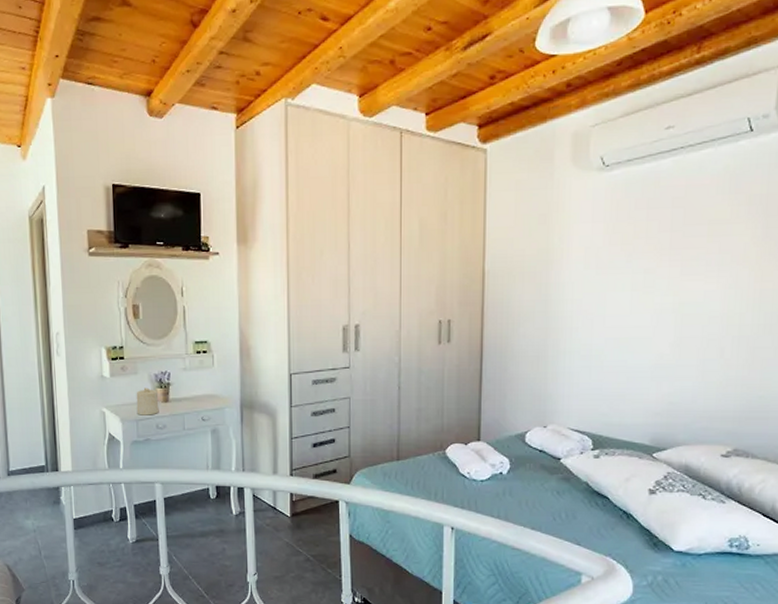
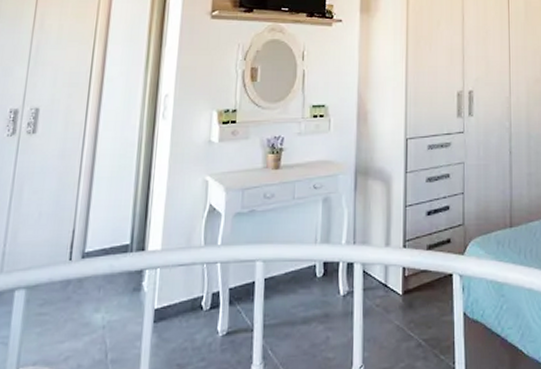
candle: present [136,387,159,416] -> none [244,153,270,184]

